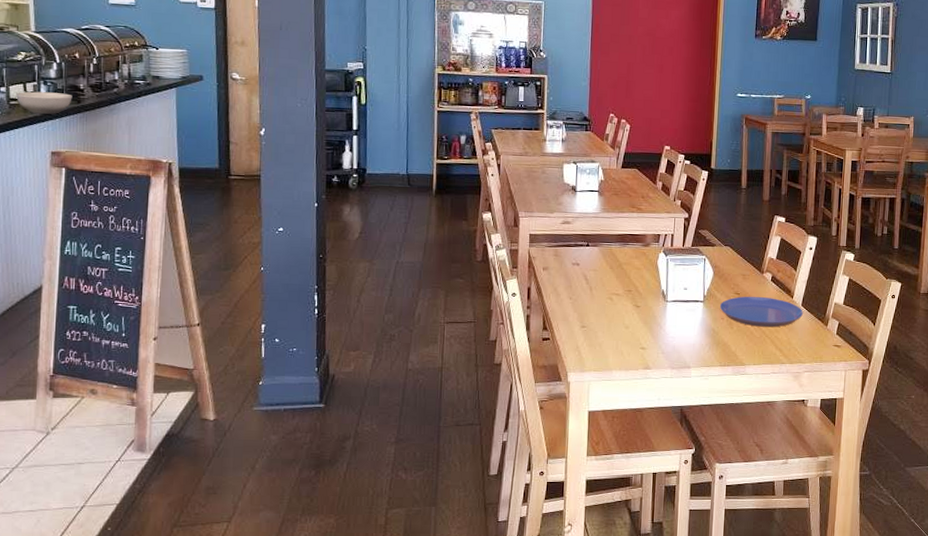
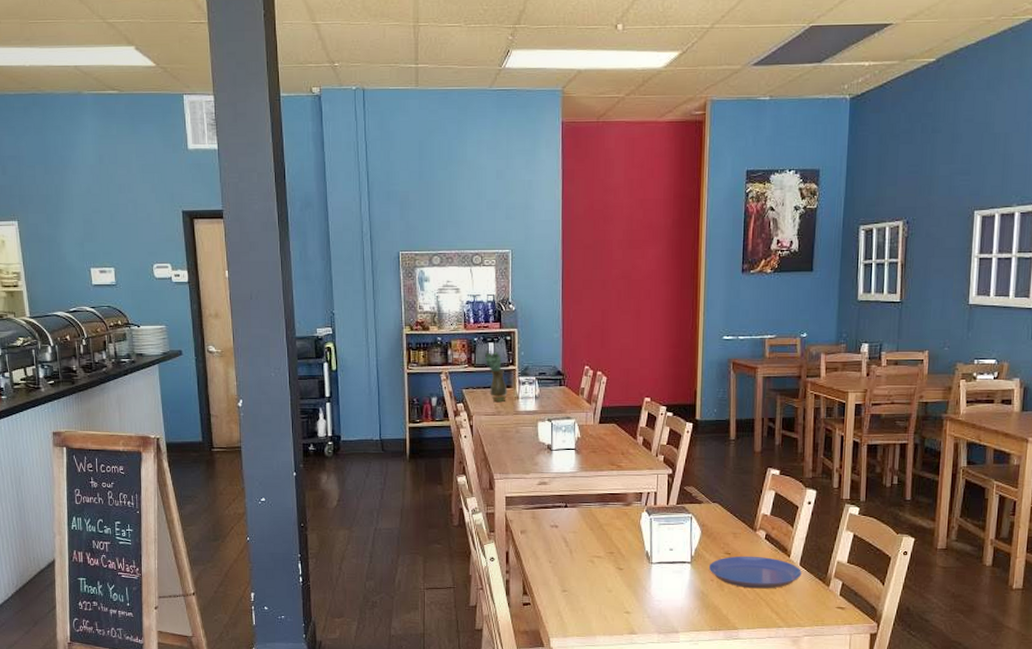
bowl: present [16,91,73,114] -> none [18,375,67,396]
vase: none [514,93,536,144] -> present [484,349,508,403]

